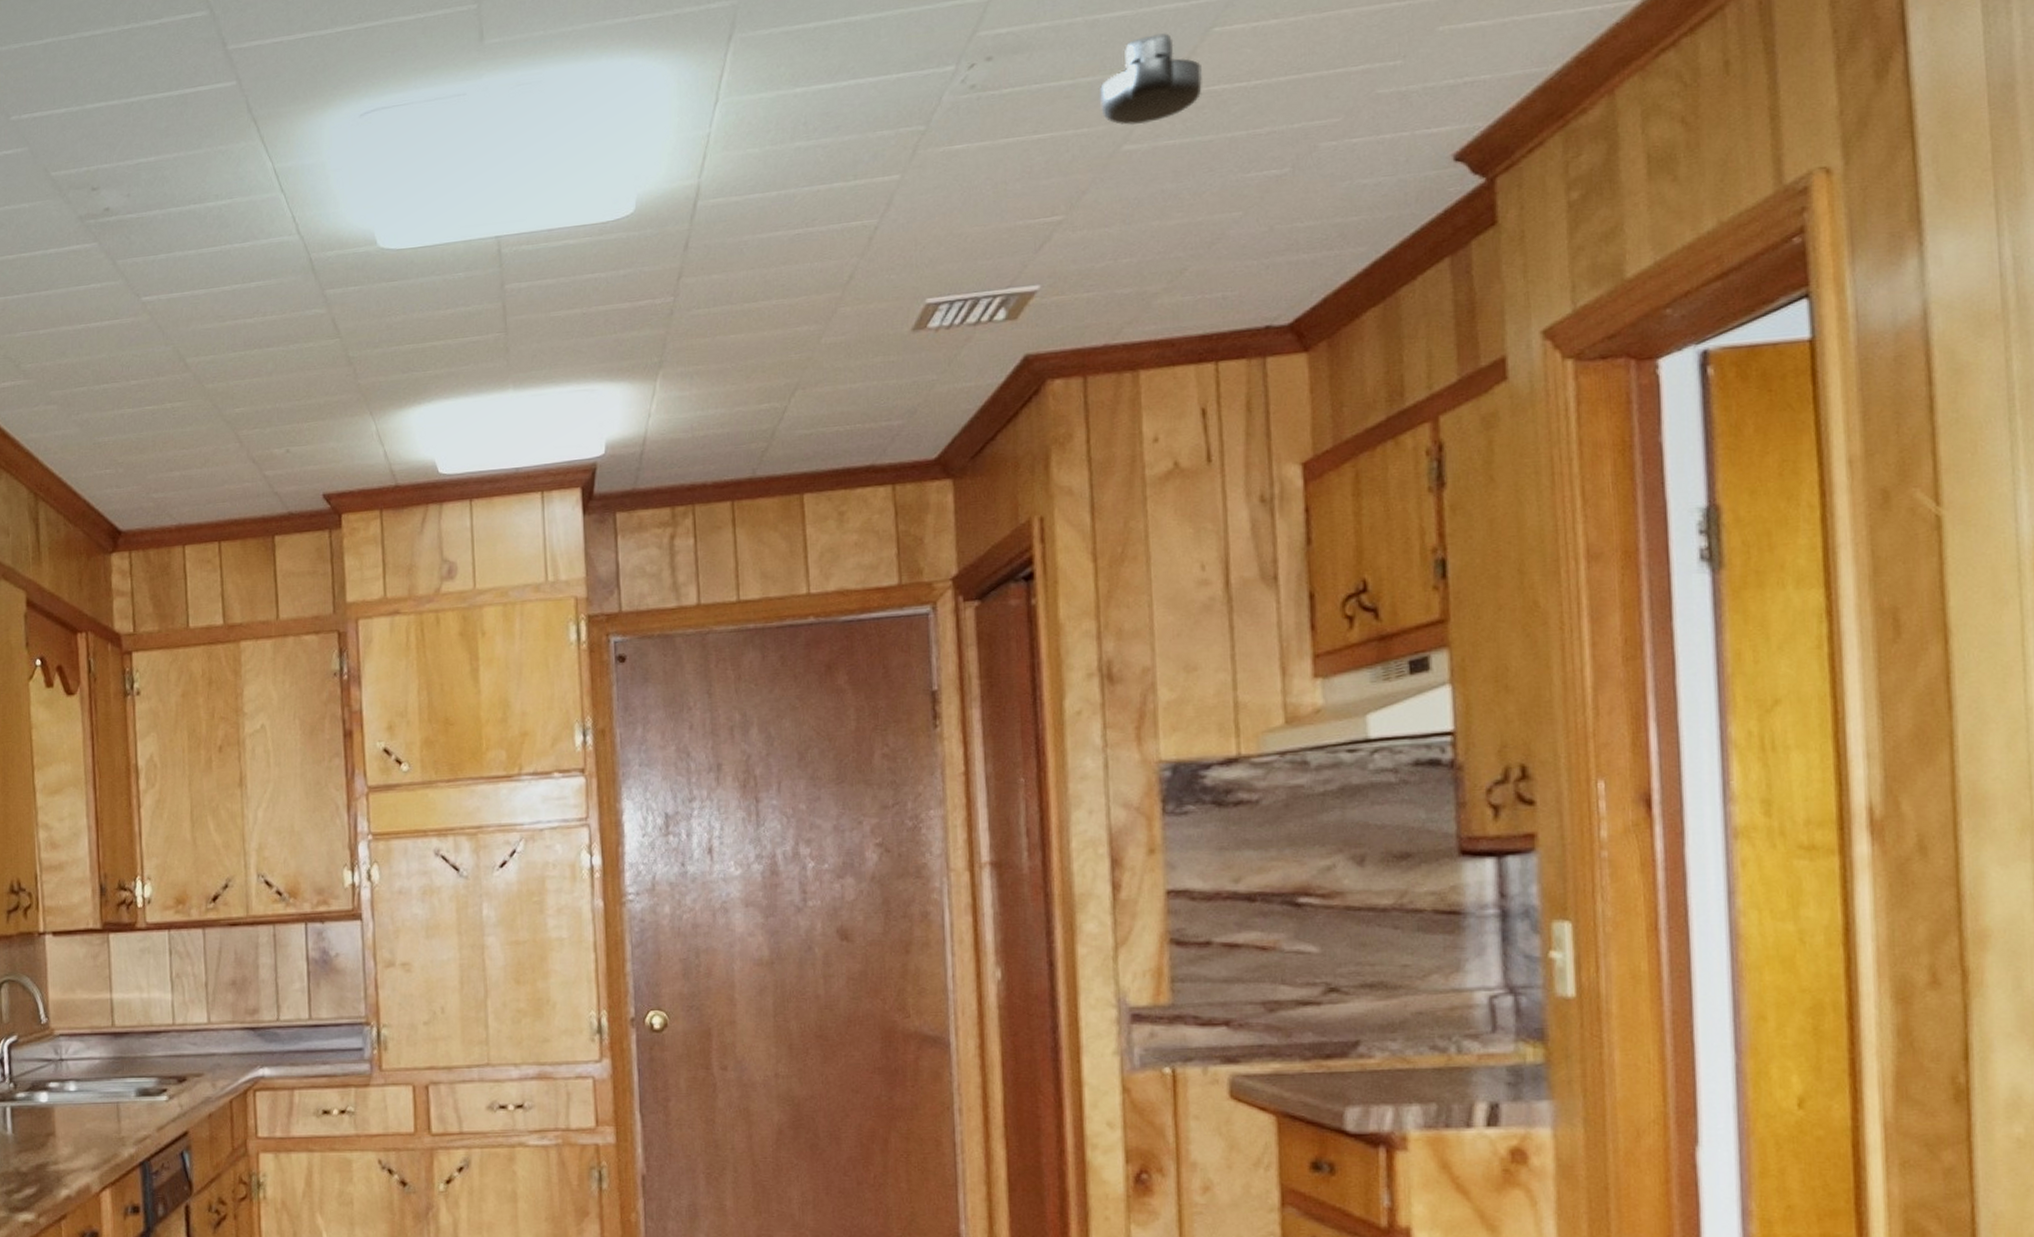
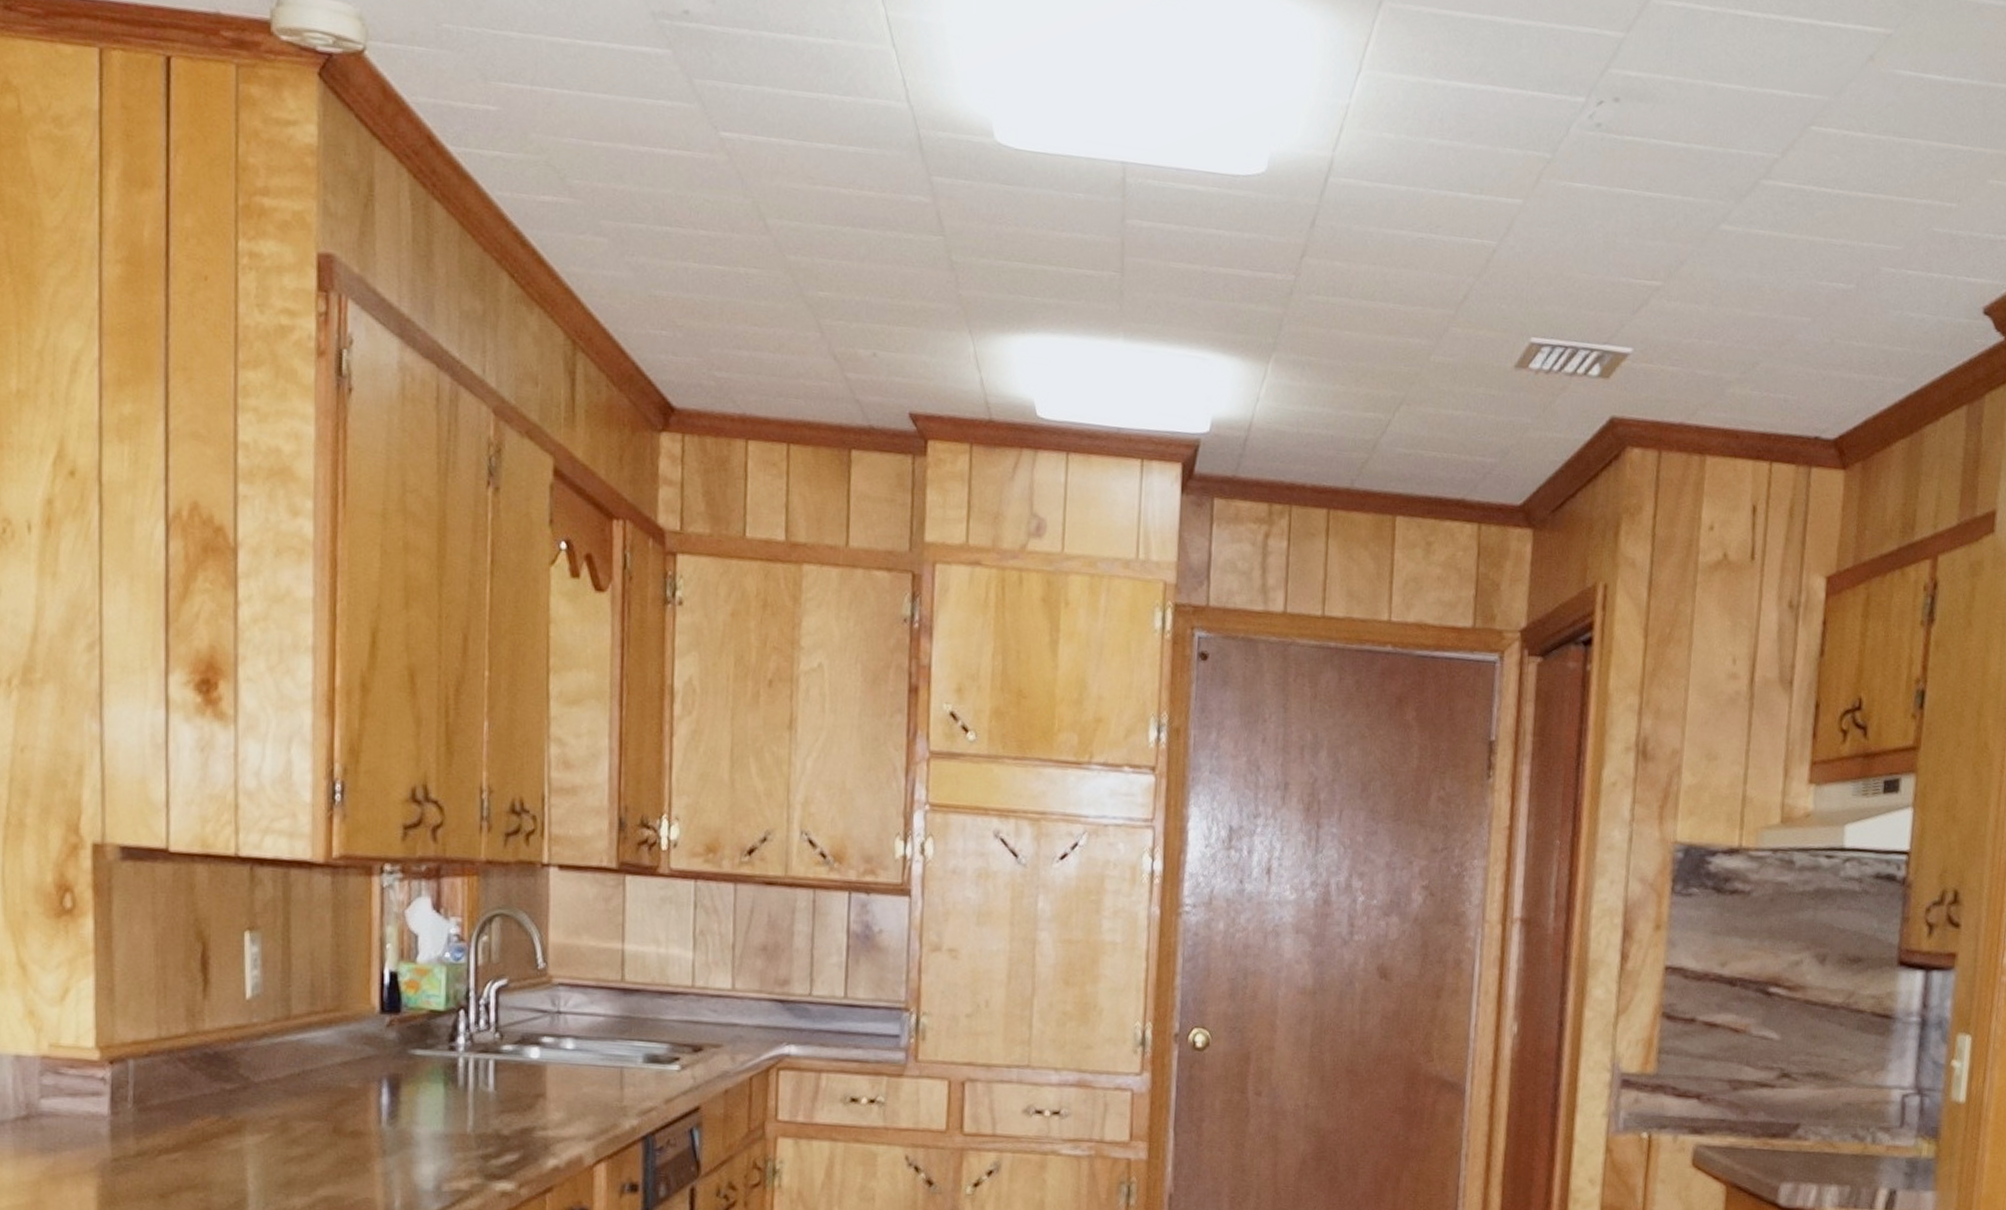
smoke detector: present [1099,33,1202,126] -> none [1706,116,1797,208]

